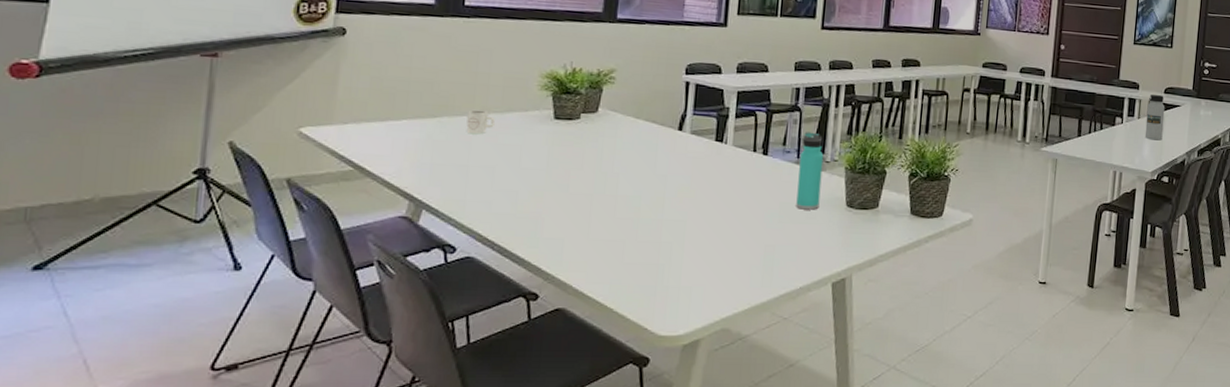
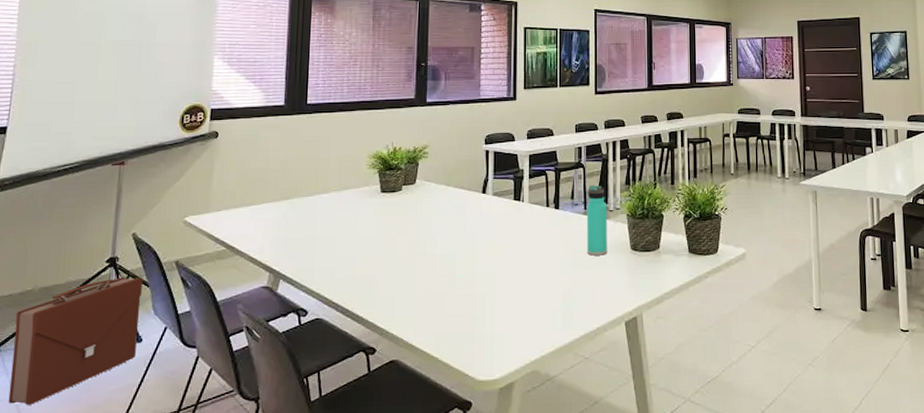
briefcase: none [60,193,243,334] -> present [8,277,143,405]
mug: present [466,109,496,135] -> none [312,190,335,211]
water bottle: present [1144,94,1165,141] -> none [894,123,912,166]

